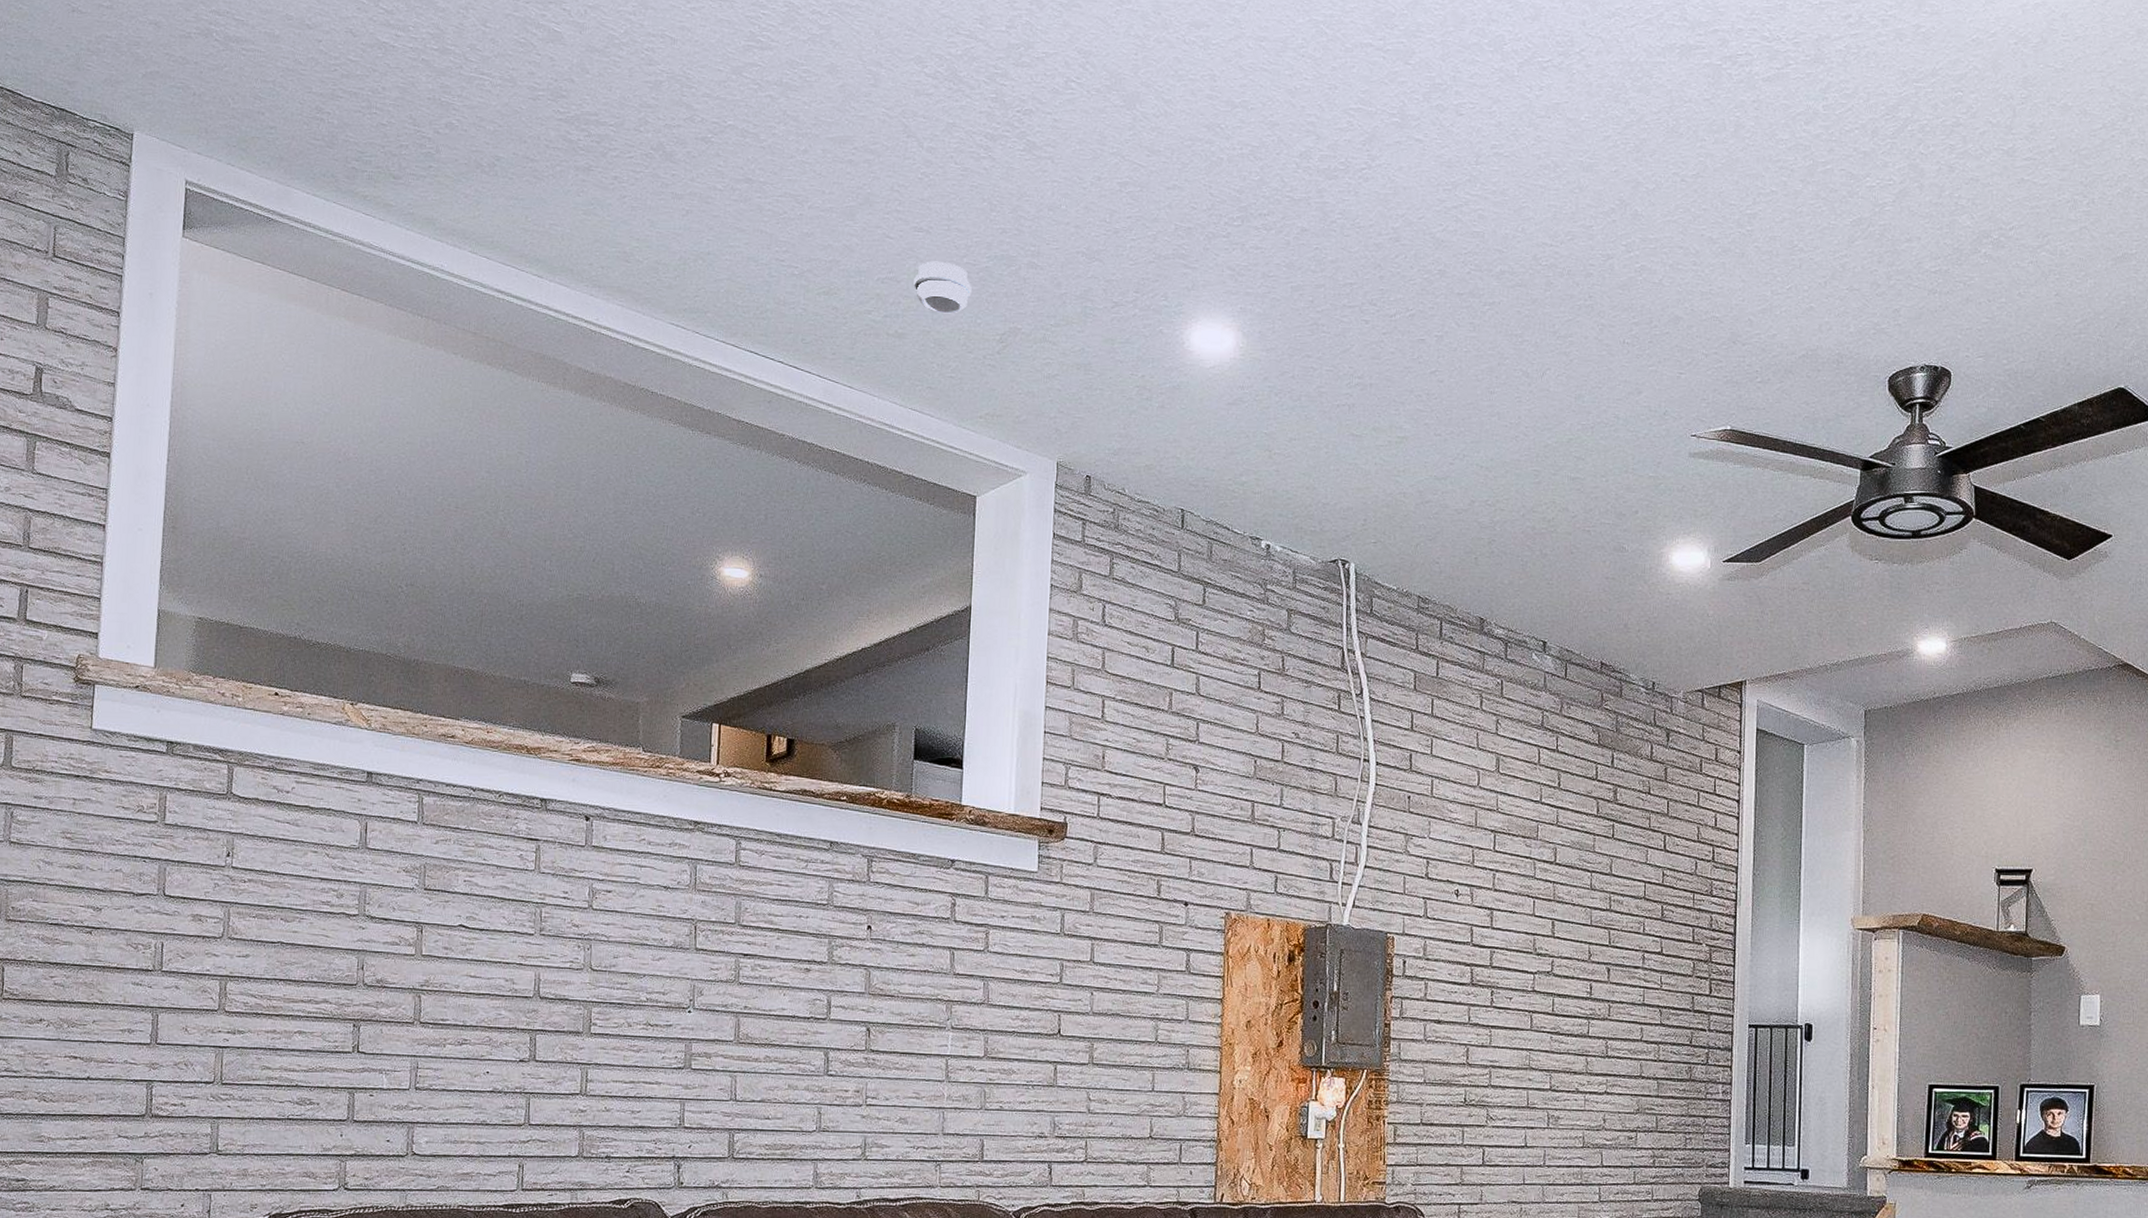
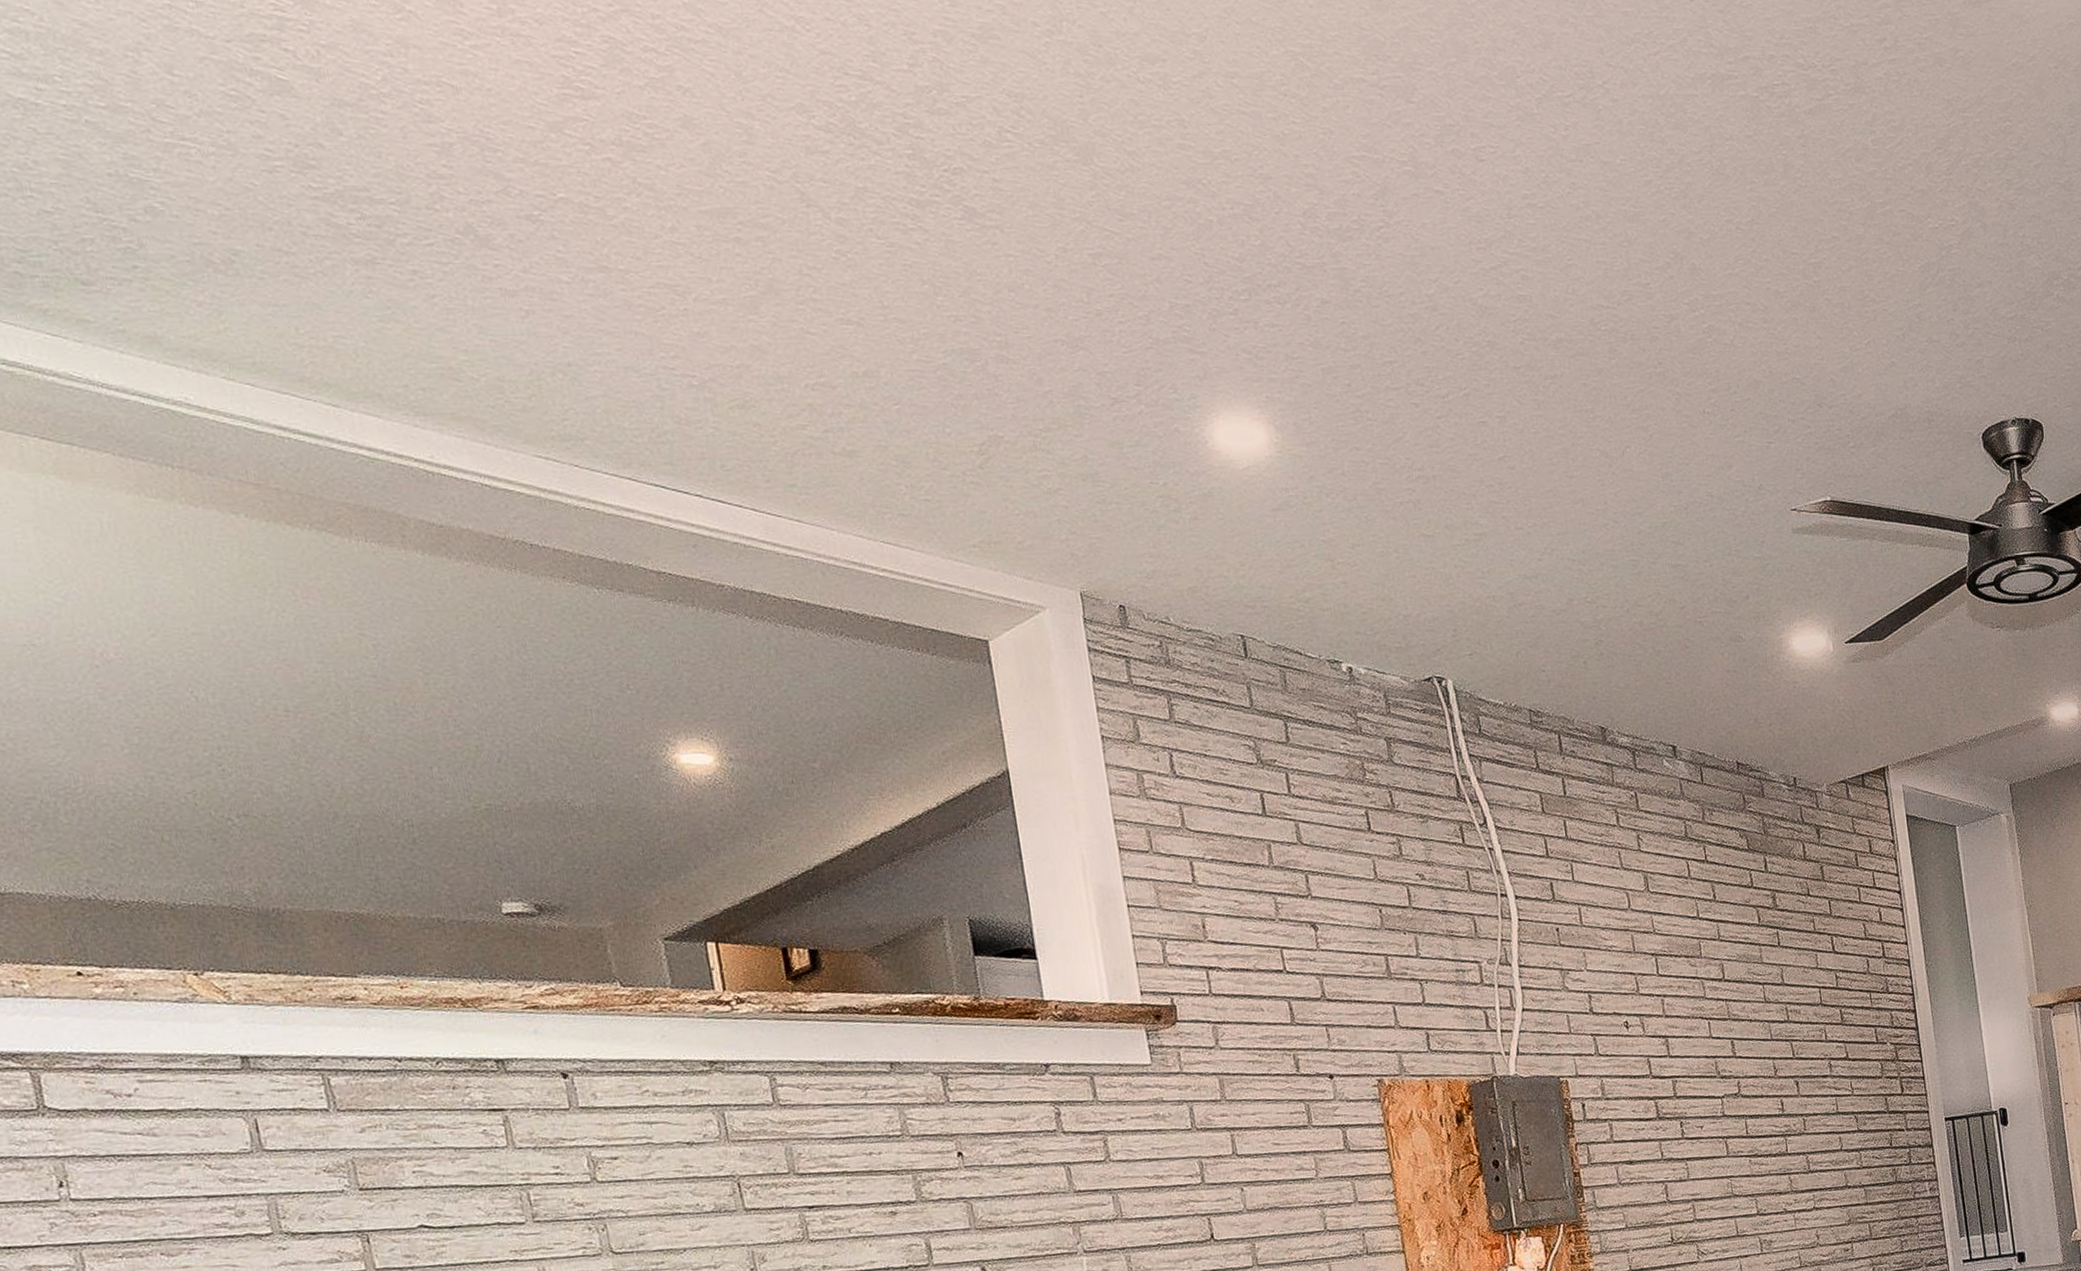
smoke detector: present [914,261,972,314] -> none [853,360,932,424]

